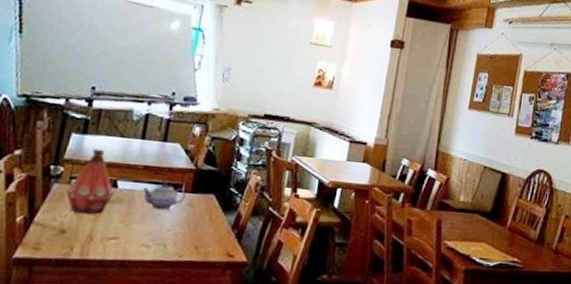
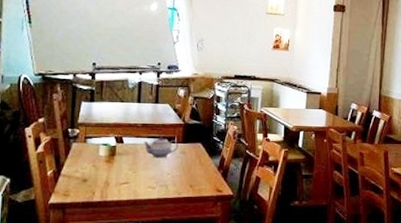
bottle: present [66,148,115,215] -> none [84,113,122,166]

